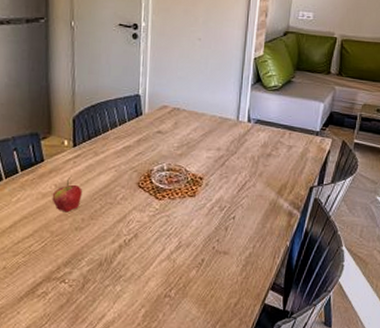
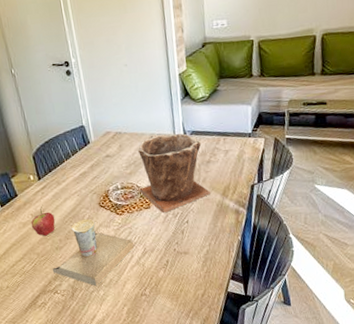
cup: none [64,198,168,279] -> present [52,218,134,286]
plant pot: none [187,117,266,205] -> present [138,134,211,214]

